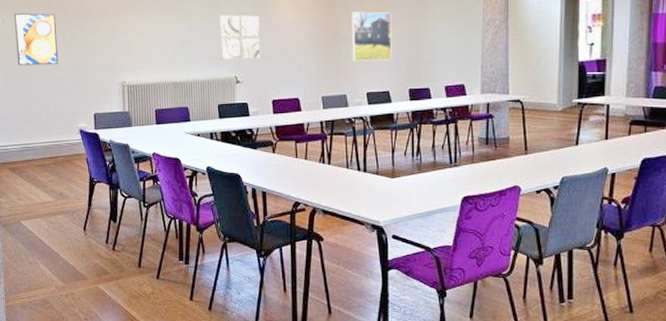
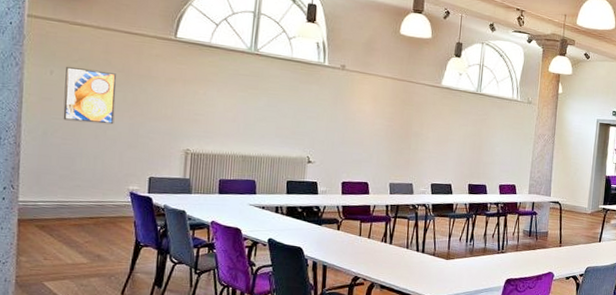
wall art: present [220,14,262,60] -> none [295,98,337,144]
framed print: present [351,11,392,61] -> none [421,112,459,158]

